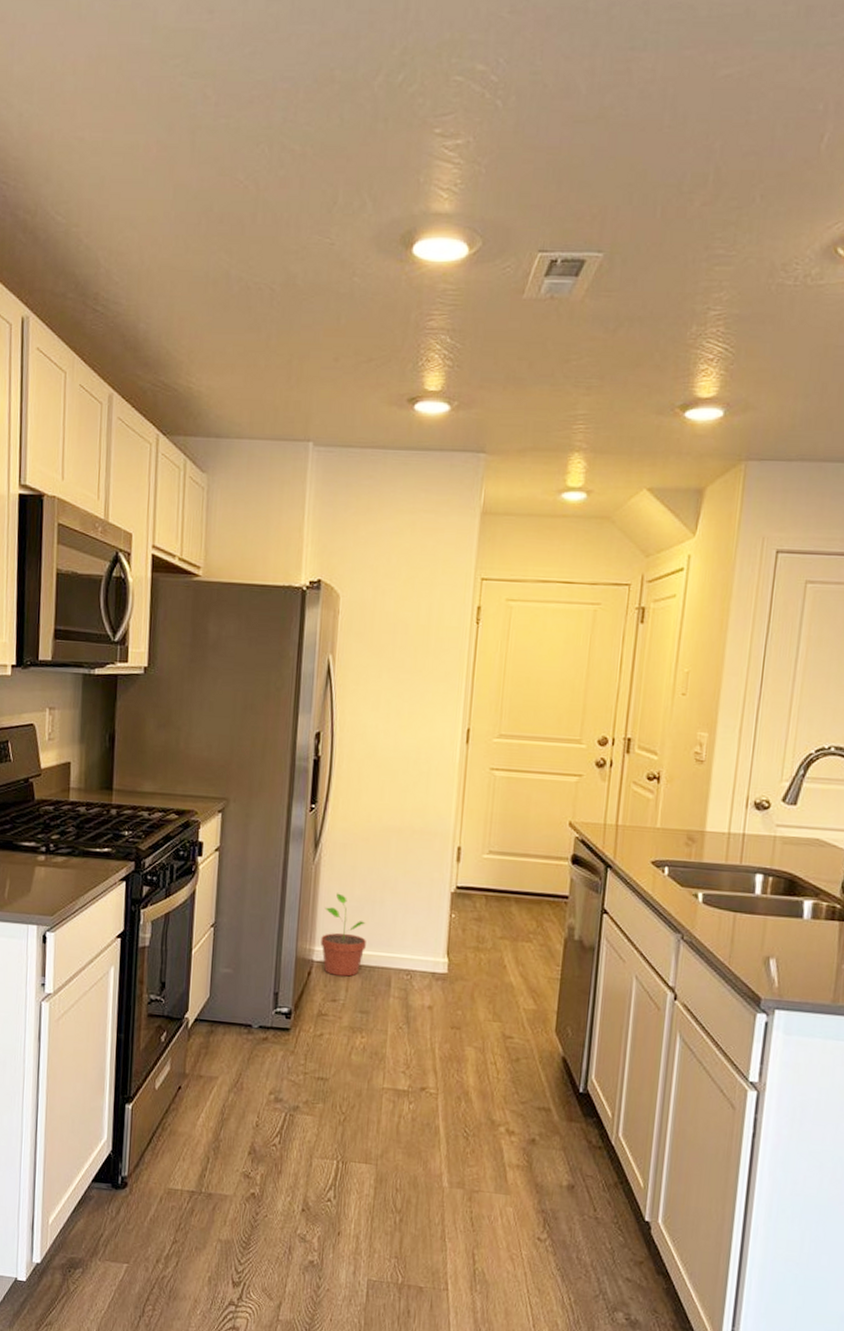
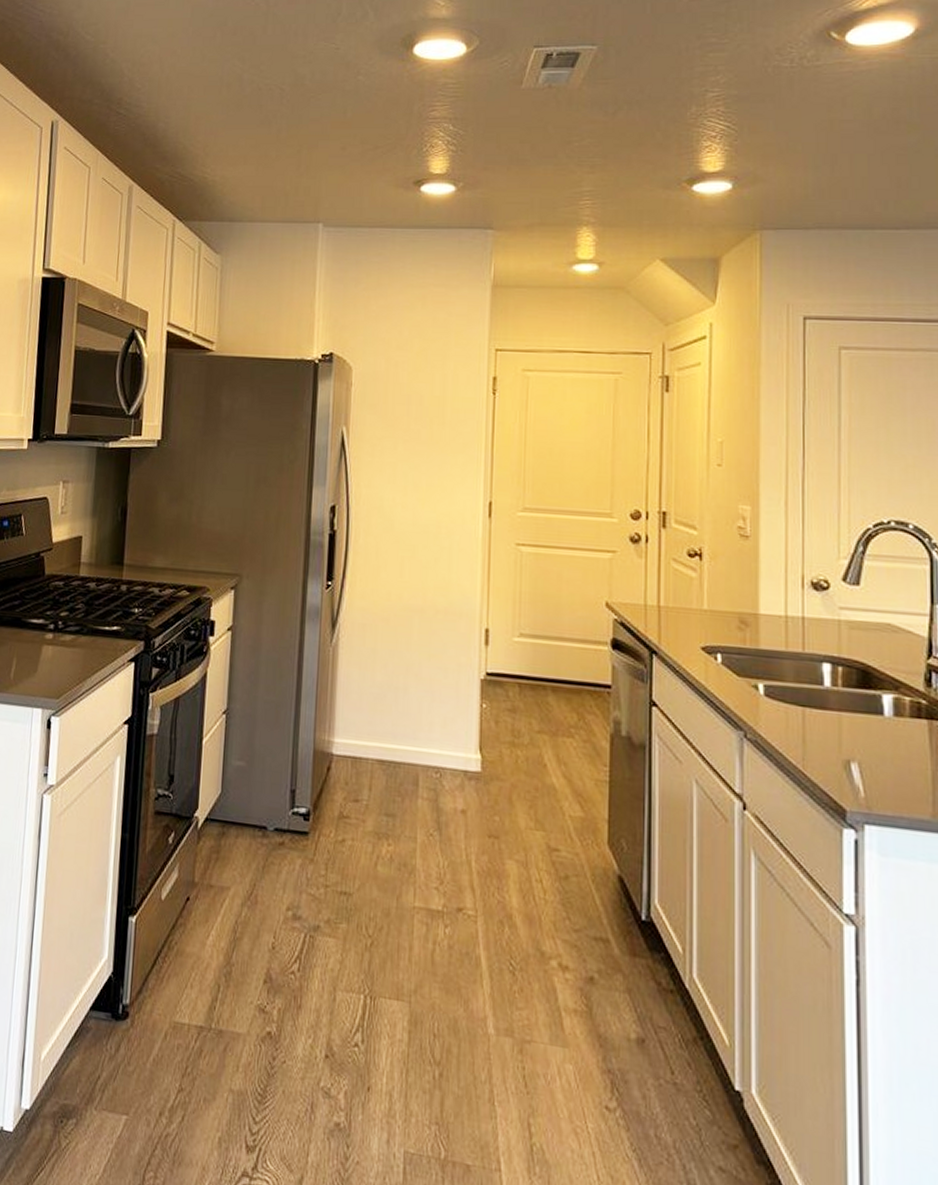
potted plant: present [321,893,366,977] -> none [340,678,390,773]

